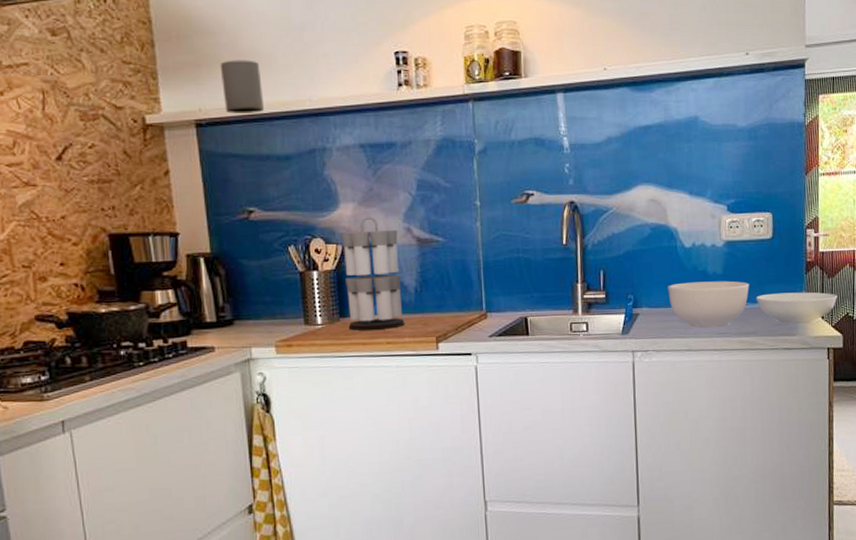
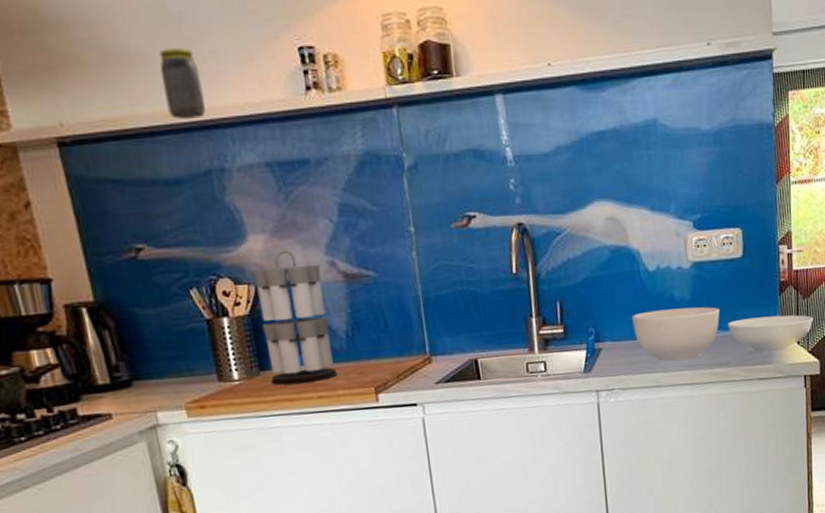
pen holder: present [220,60,265,114] -> none [80,60,144,129]
jar: none [282,52,315,108] -> present [159,48,206,119]

